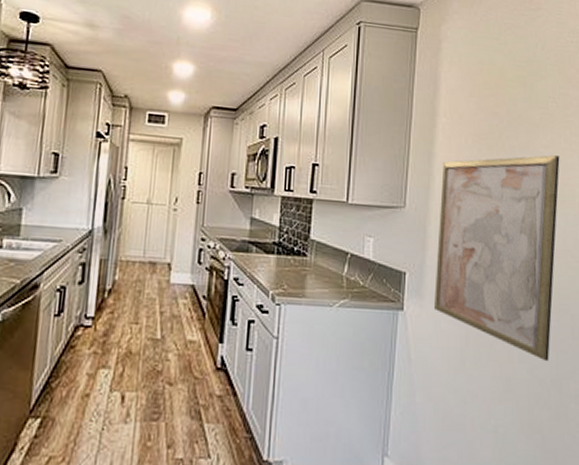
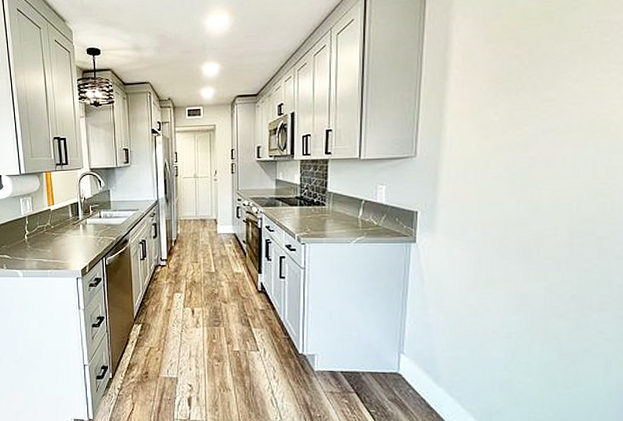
wall art: present [434,155,560,362] -> none [447,87,593,280]

